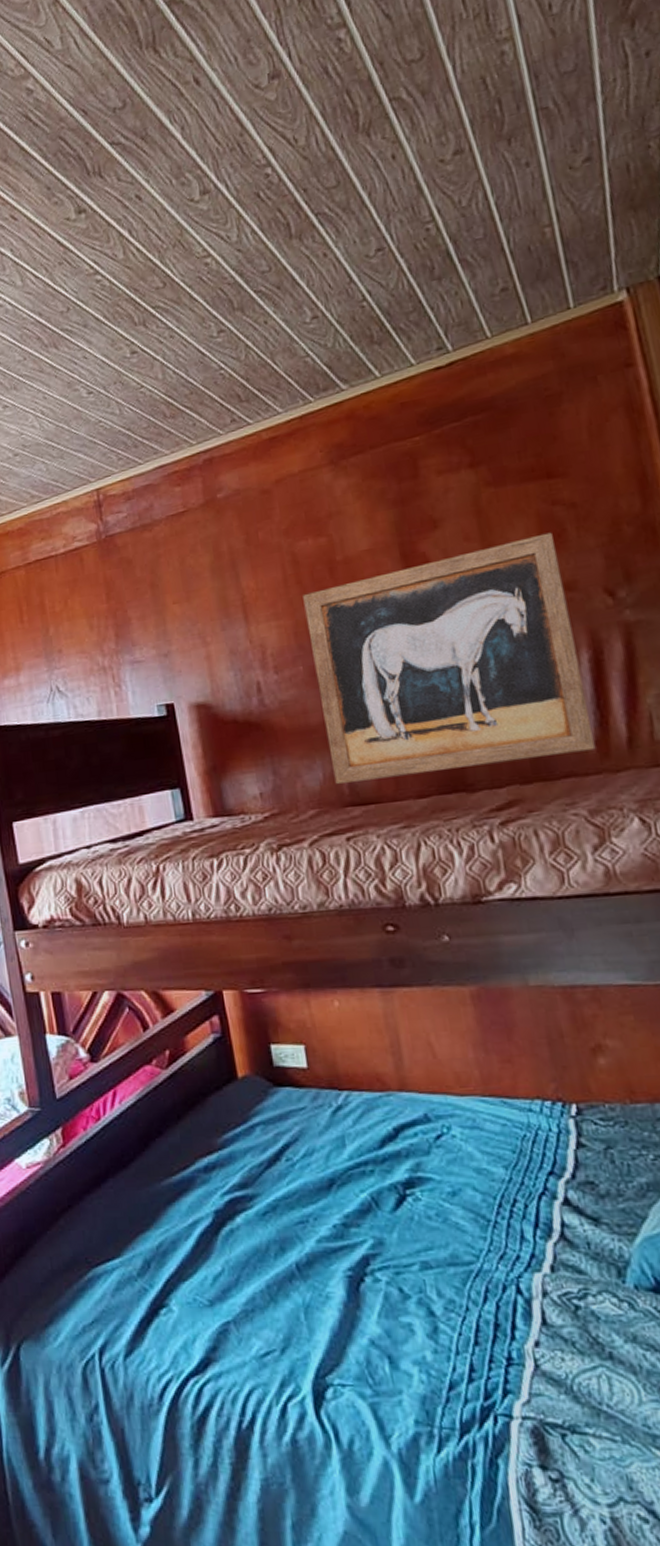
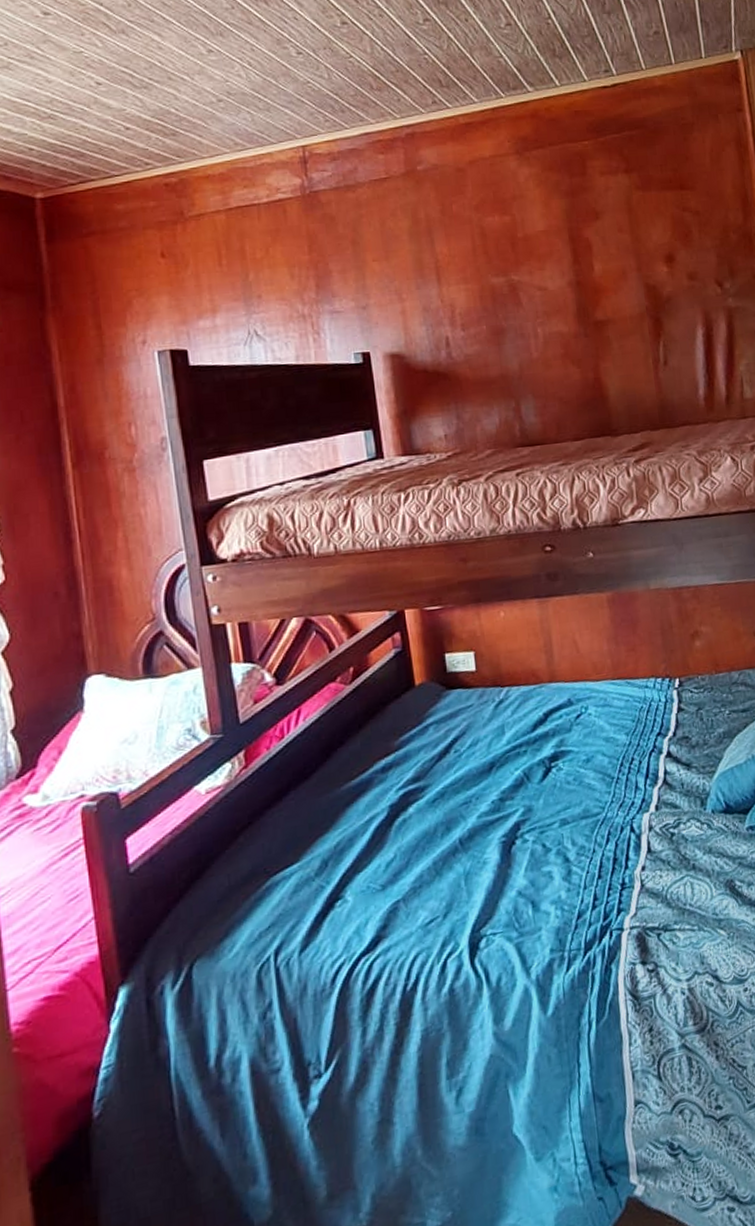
wall art: present [303,532,596,784] -> none [488,232,705,428]

